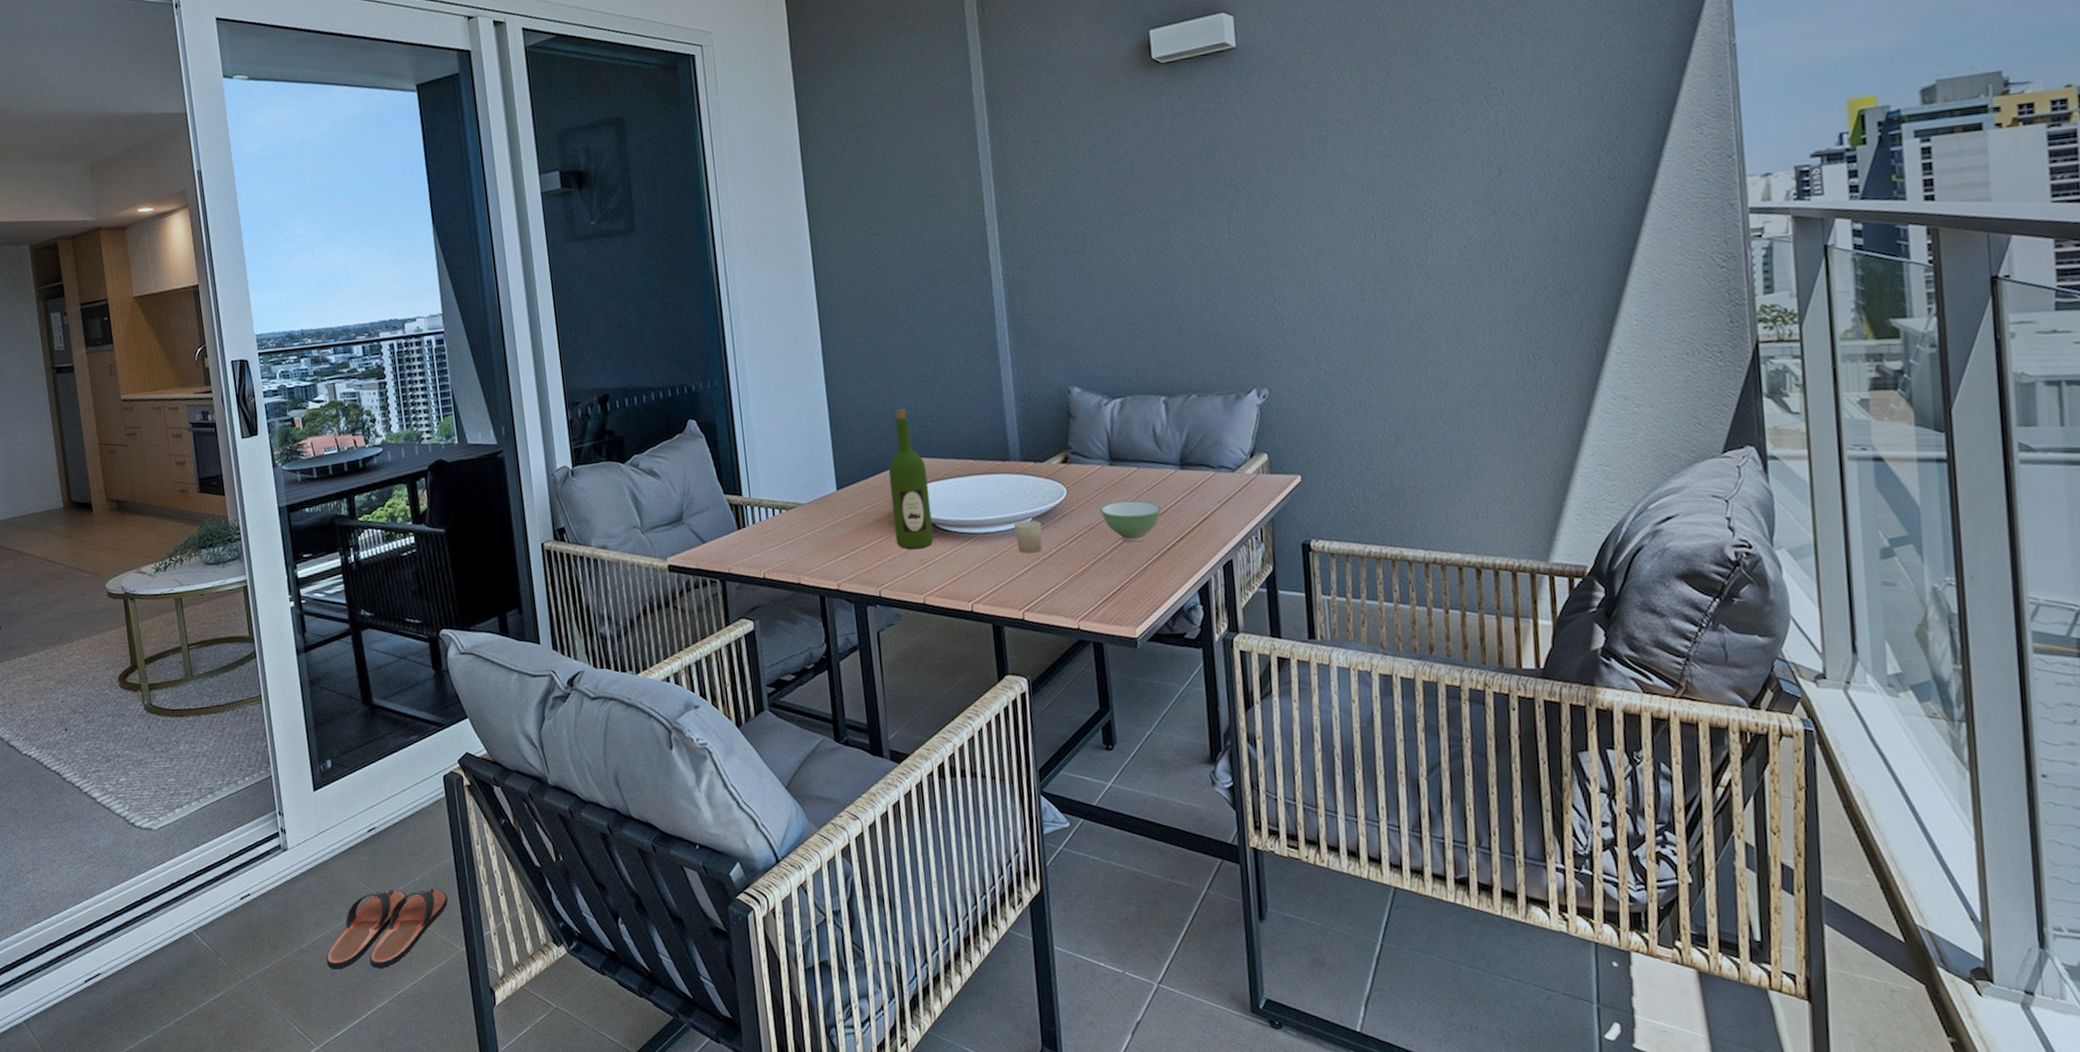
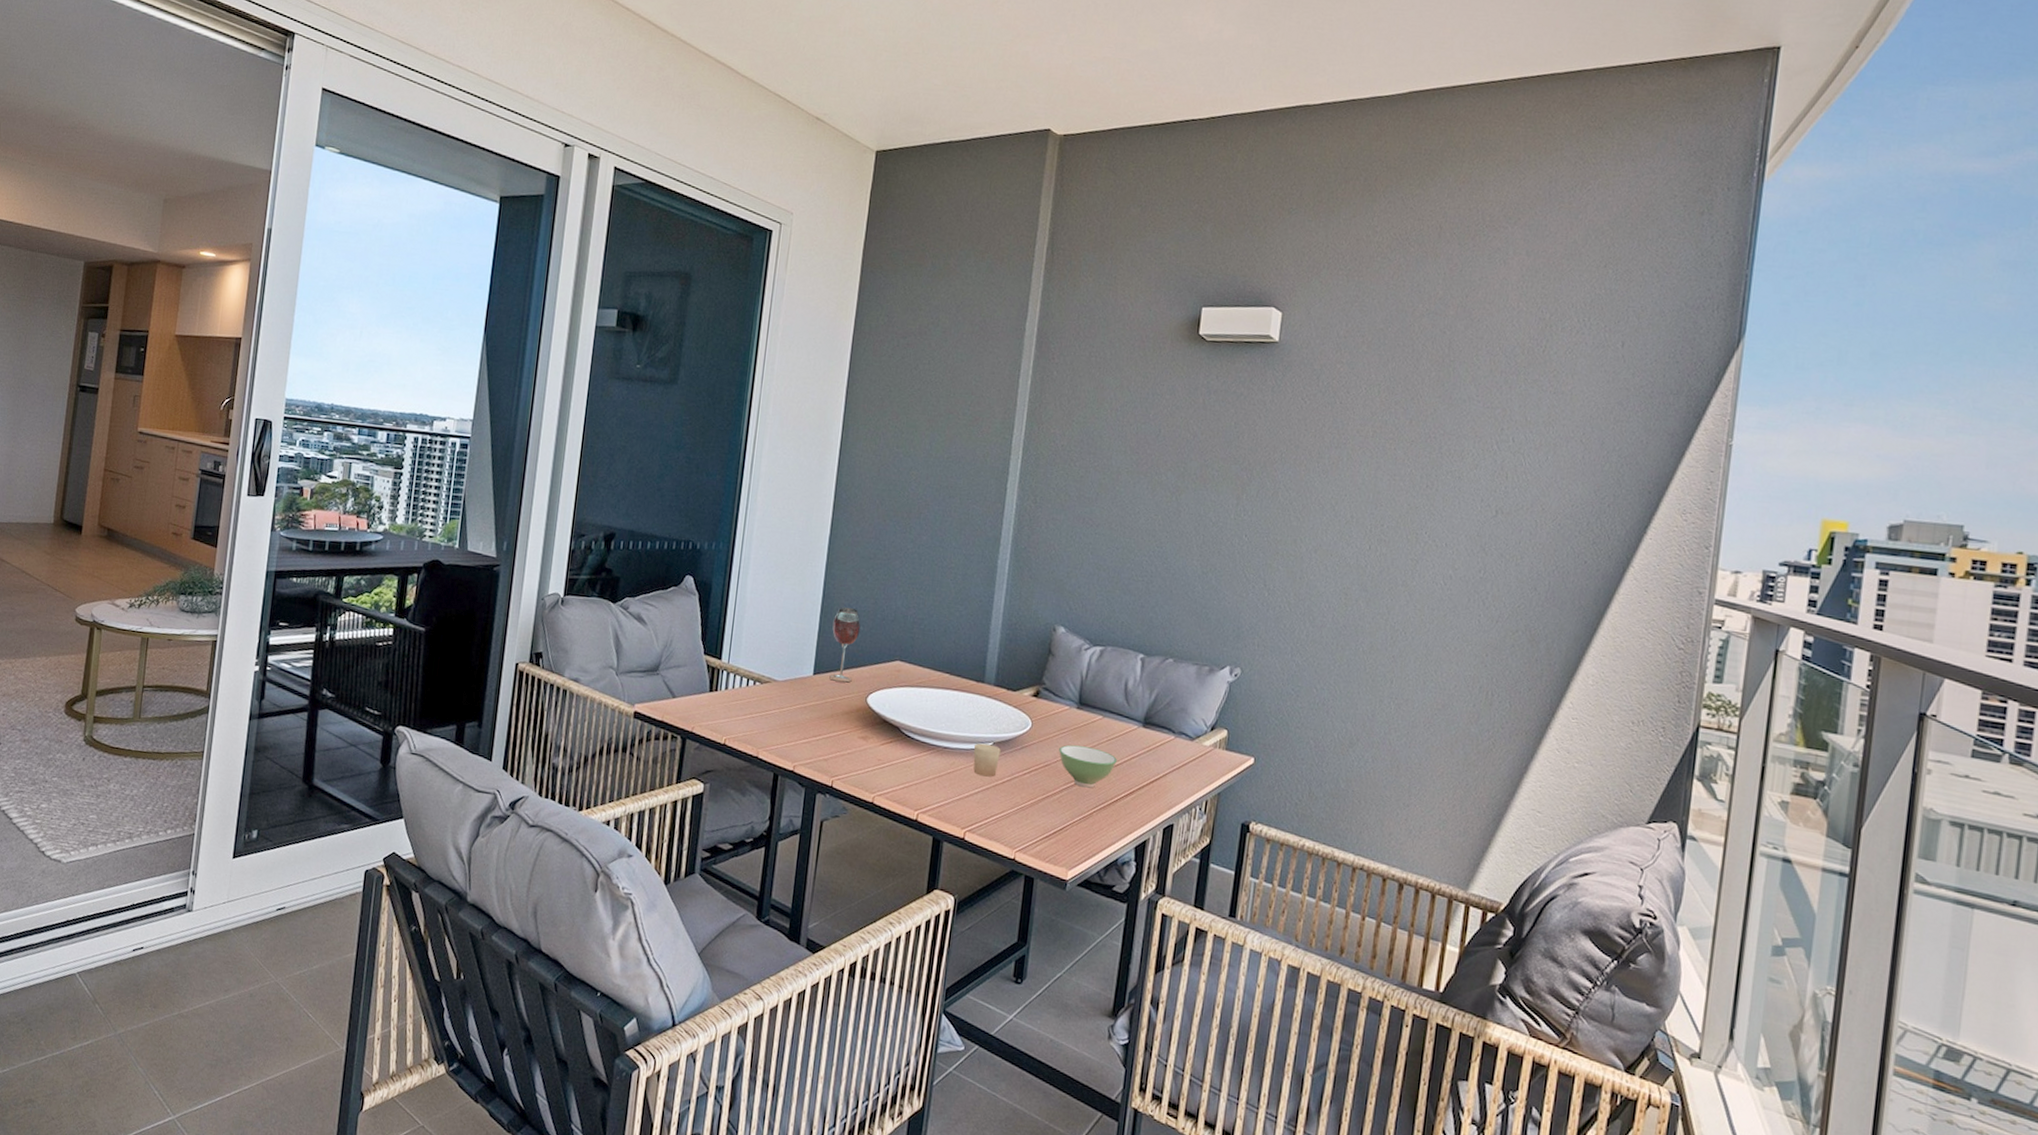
flip-flop: present [326,889,448,969] -> none [203,971,340,1050]
wineglass: none [844,415,877,492] -> present [829,607,861,683]
wine bottle: present [888,408,934,550] -> none [858,609,904,749]

